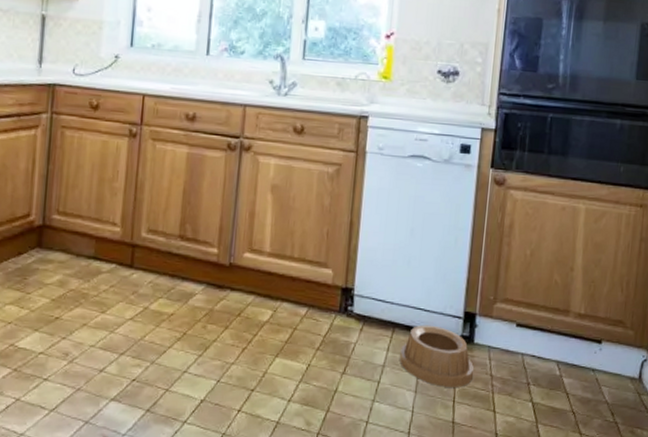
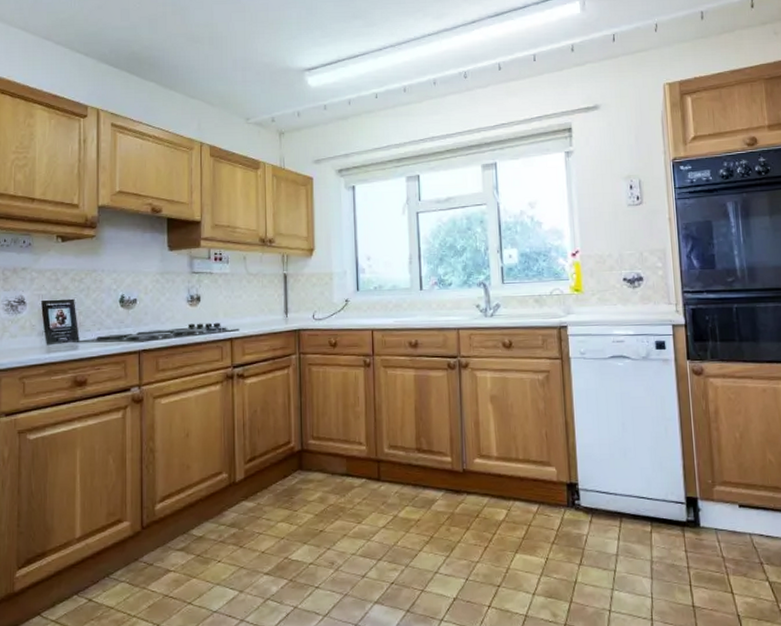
pet bowl: present [400,325,474,387] -> none [631,512,705,572]

